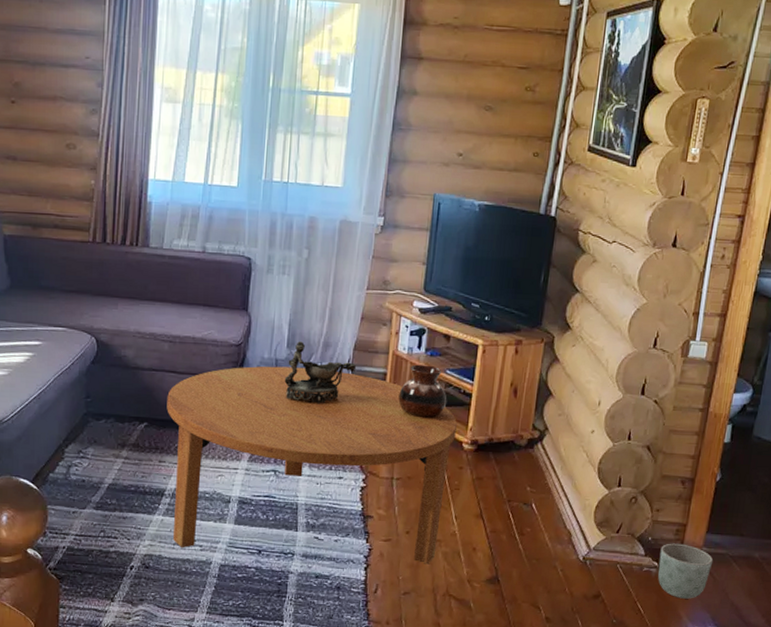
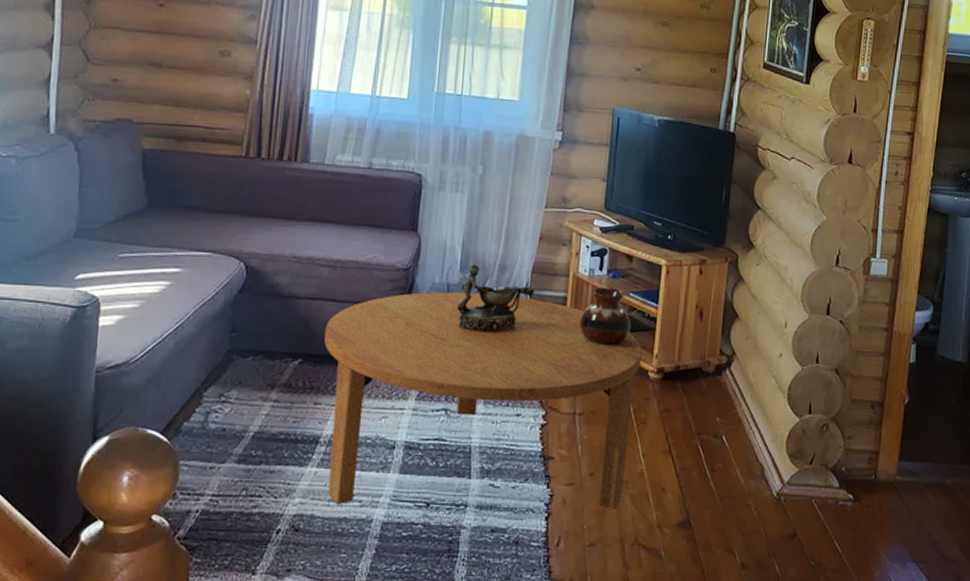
planter: present [658,543,714,599] -> none [853,473,908,534]

